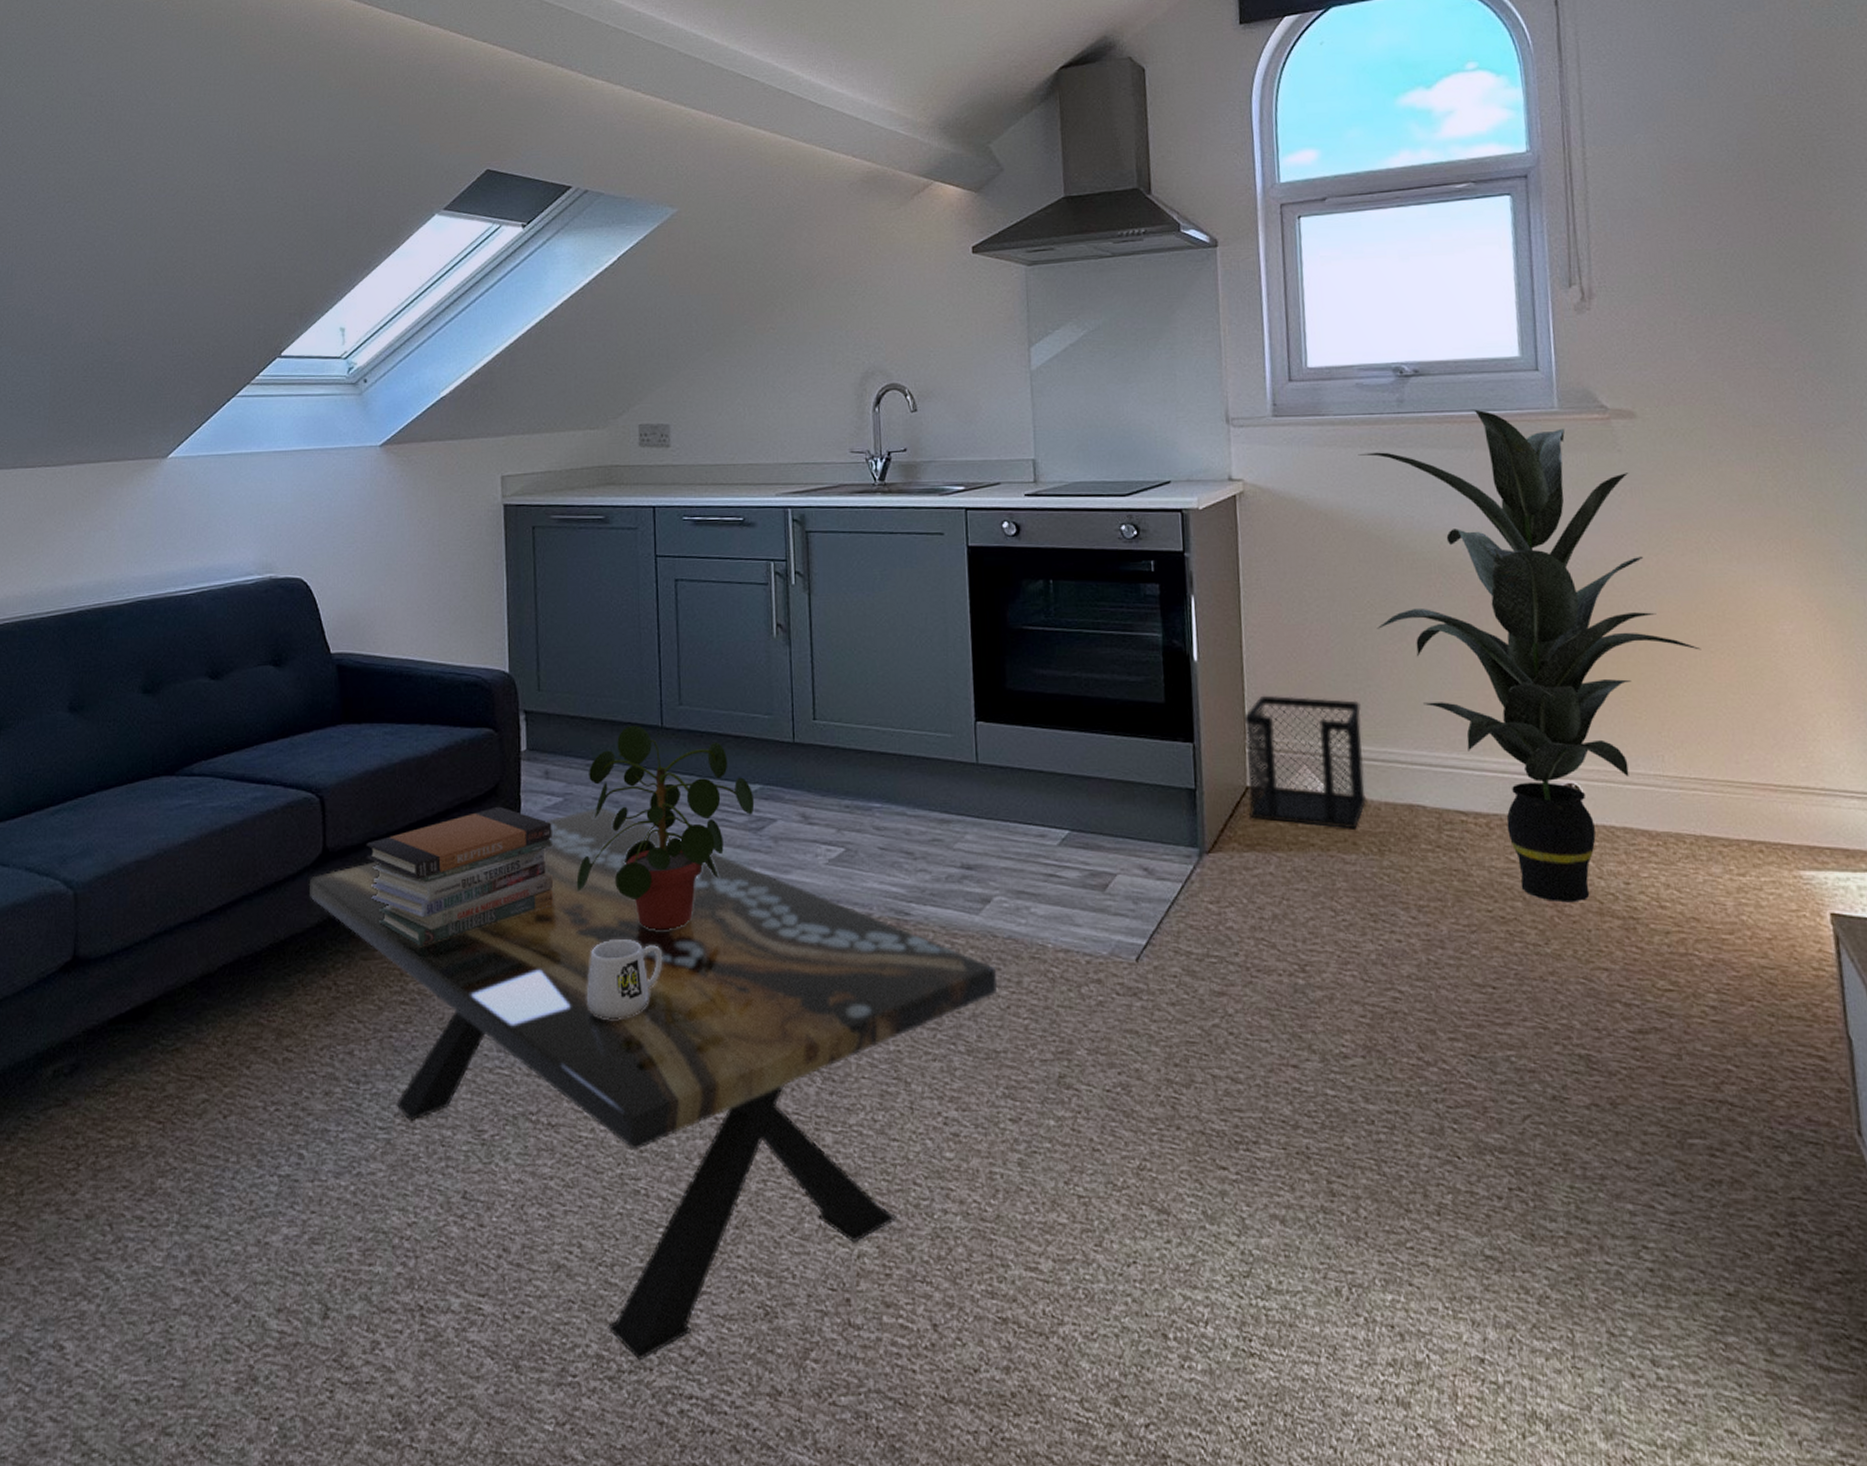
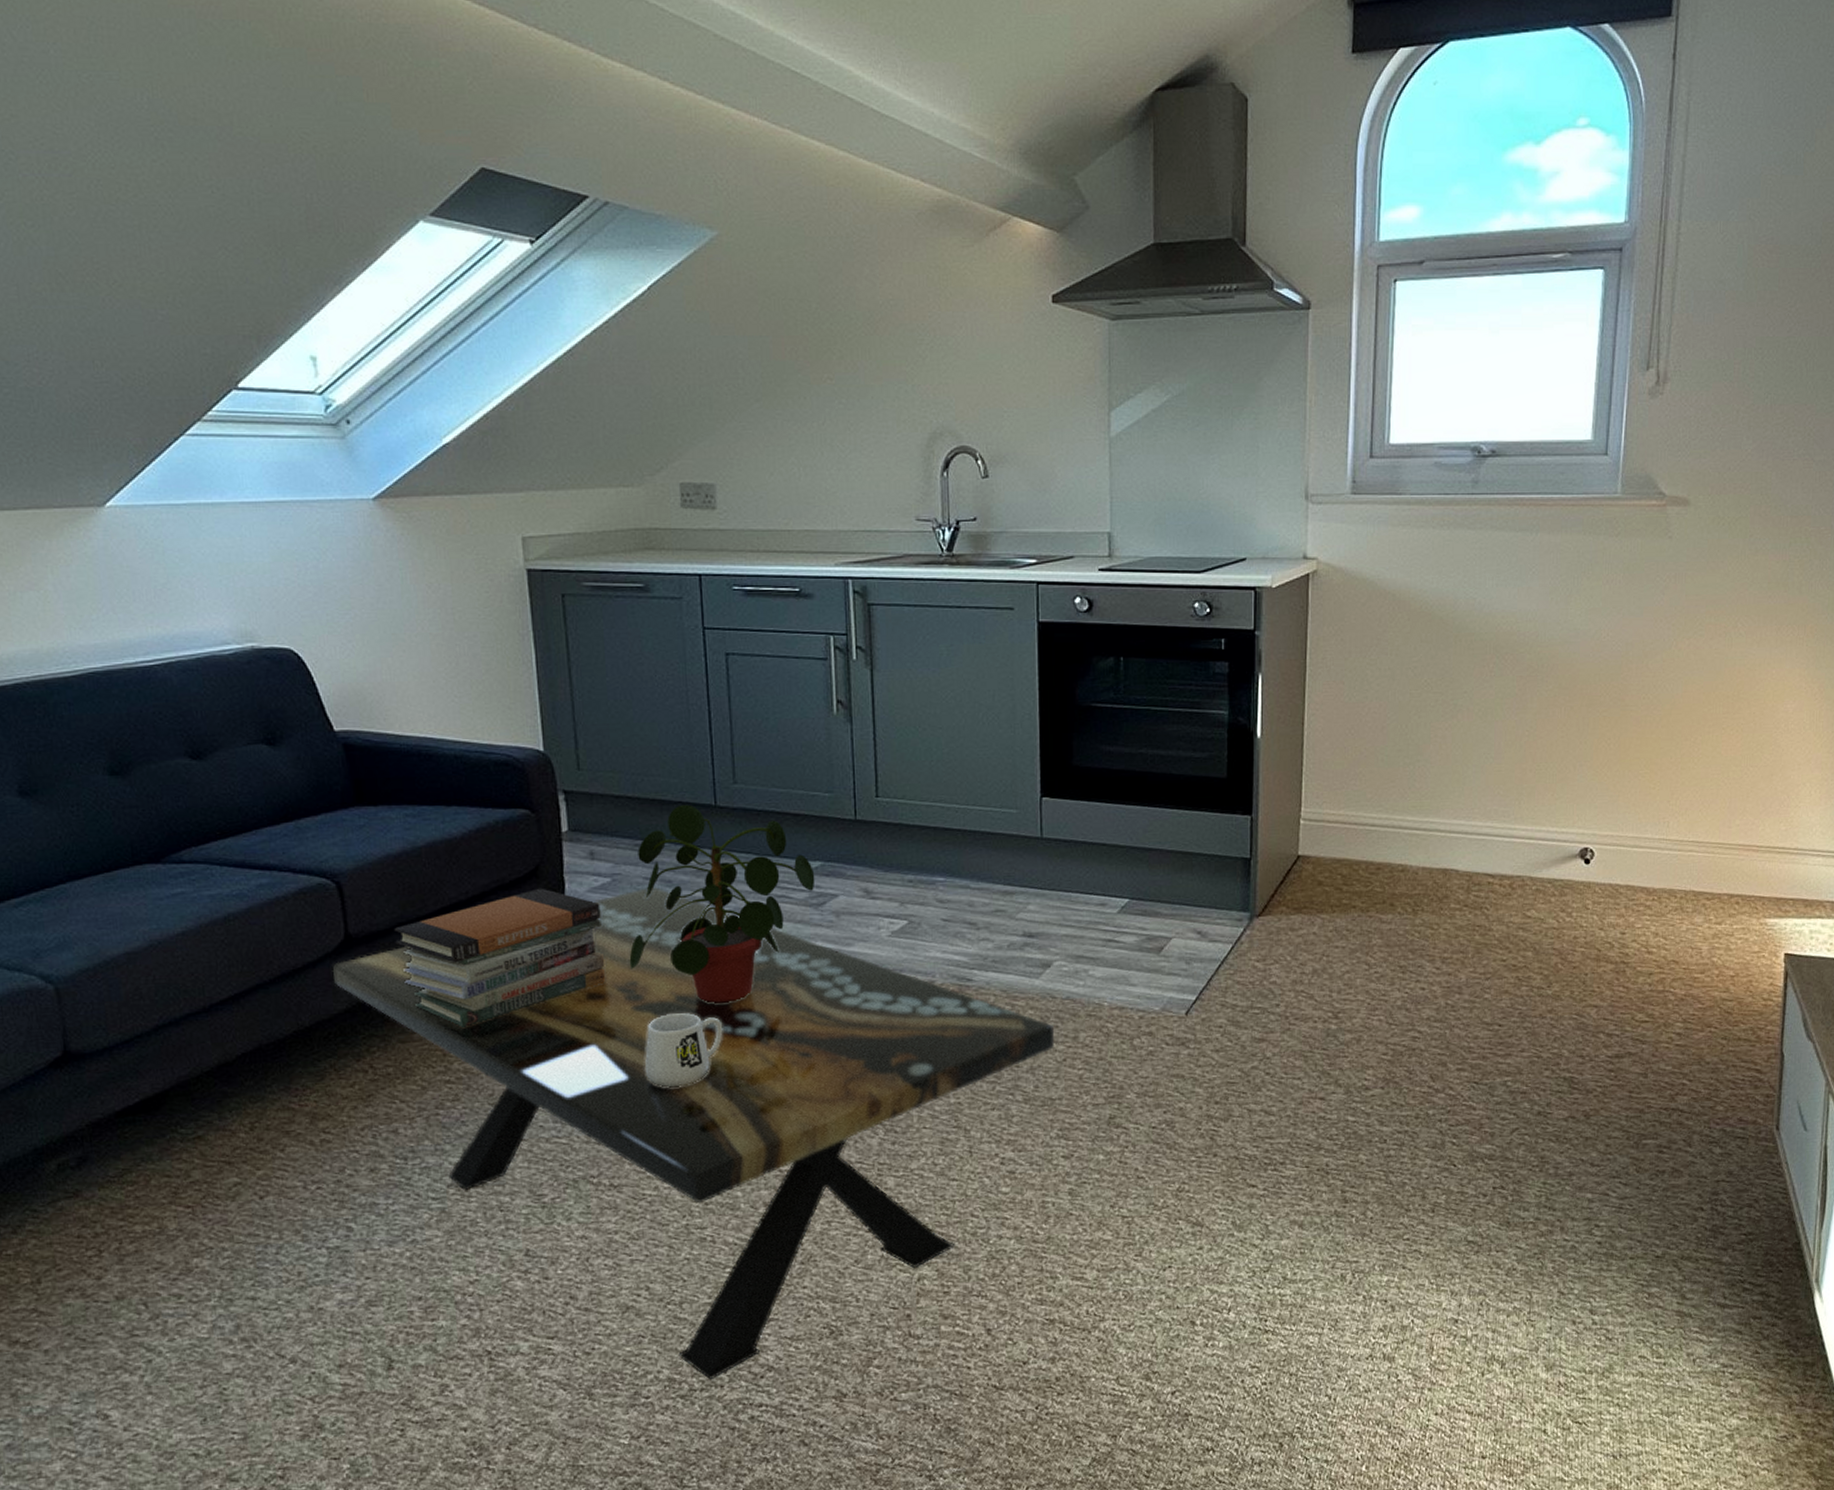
wastebasket: present [1244,695,1366,829] -> none [1299,770,1409,892]
indoor plant: present [1357,409,1701,903] -> none [1429,492,1715,951]

